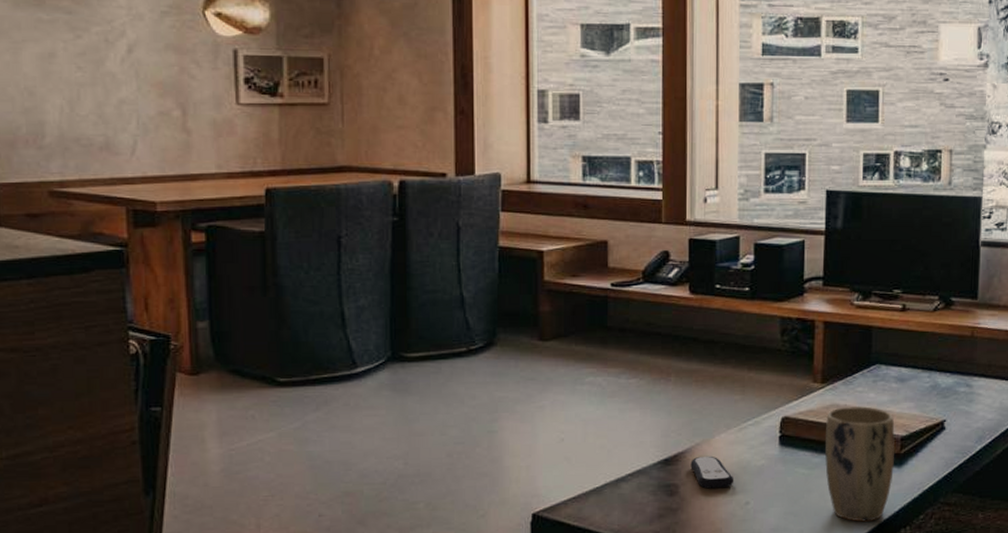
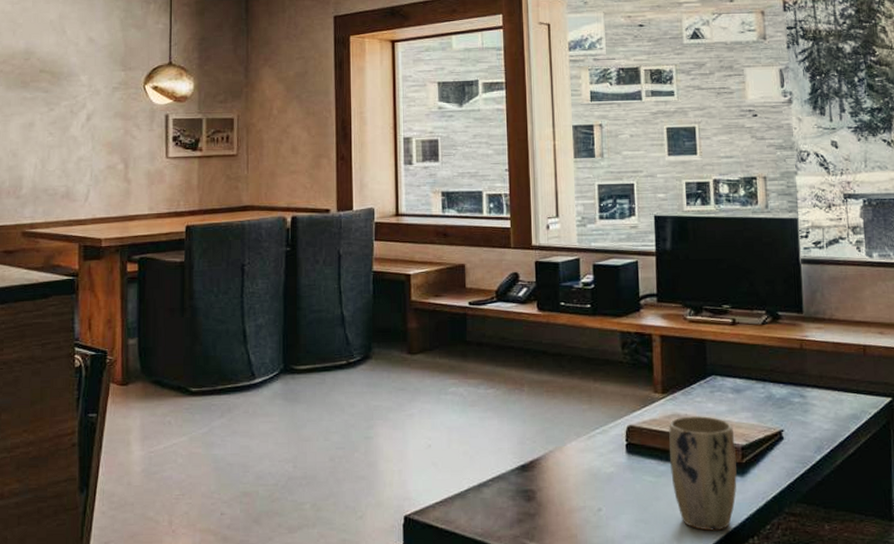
remote control: present [690,455,734,489] -> none [545,462,587,495]

